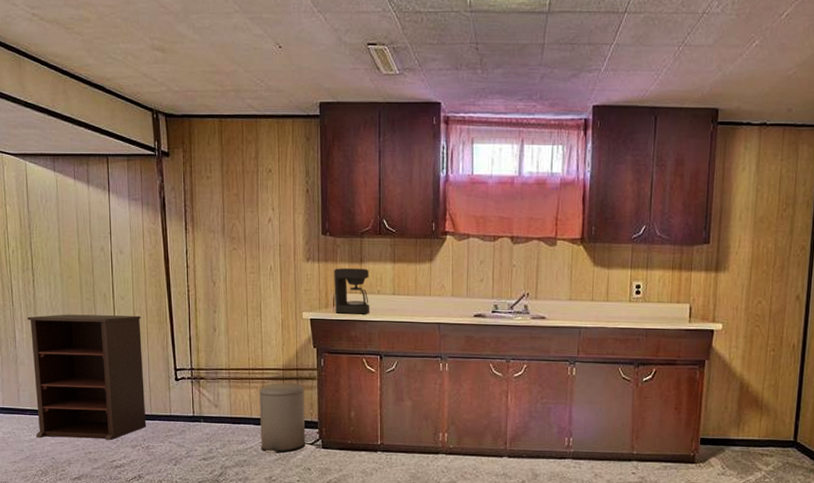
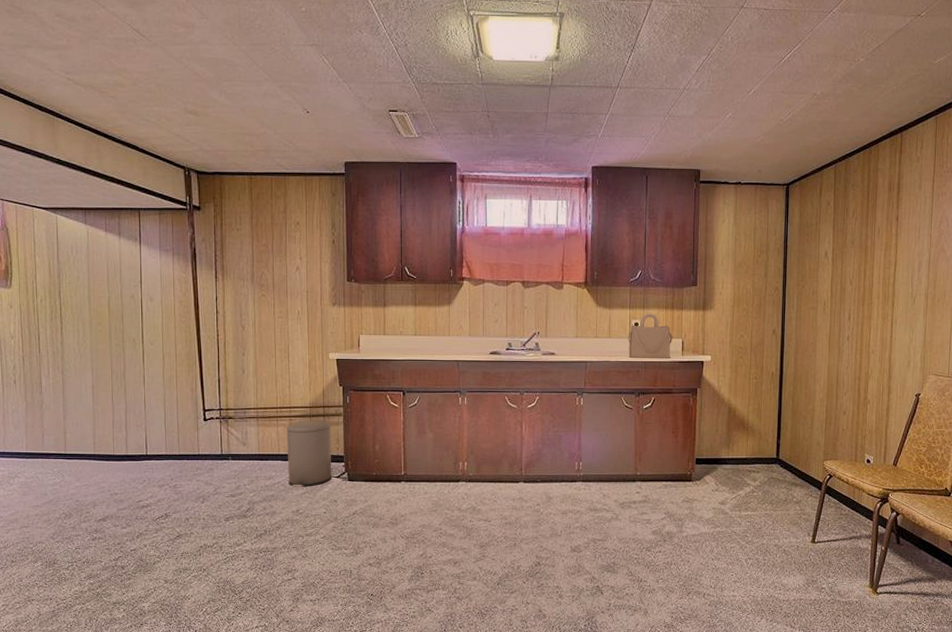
bookshelf: present [27,314,147,441] -> none [54,359,174,481]
coffee maker: present [334,268,370,315] -> none [359,312,393,355]
handbag: none [627,274,679,327] -> present [628,313,672,359]

